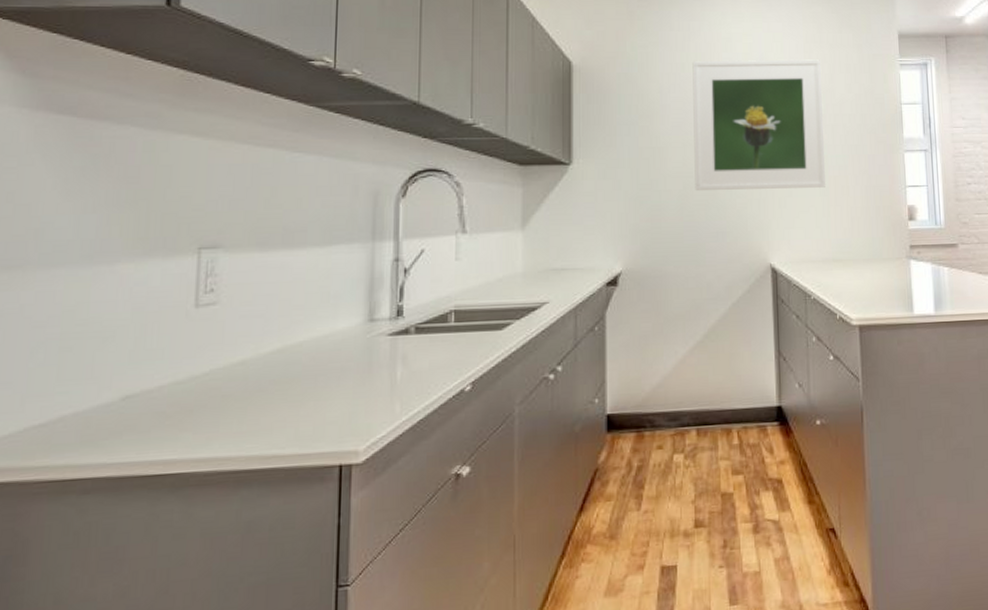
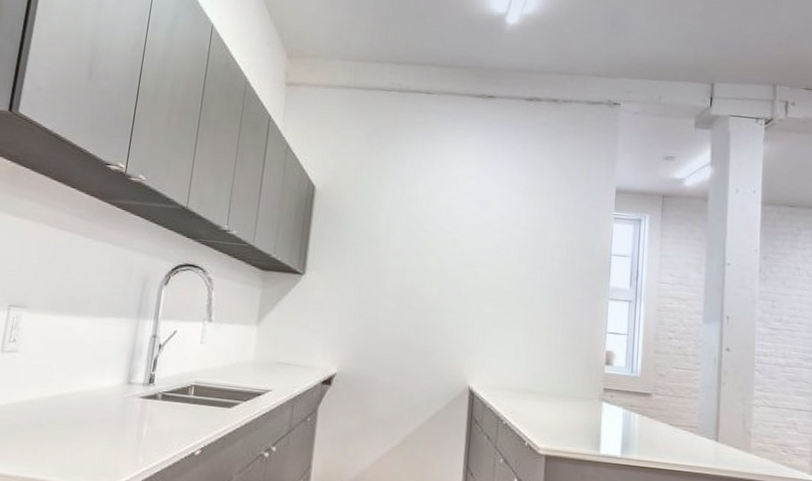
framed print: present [692,59,825,190] -> none [409,196,539,324]

